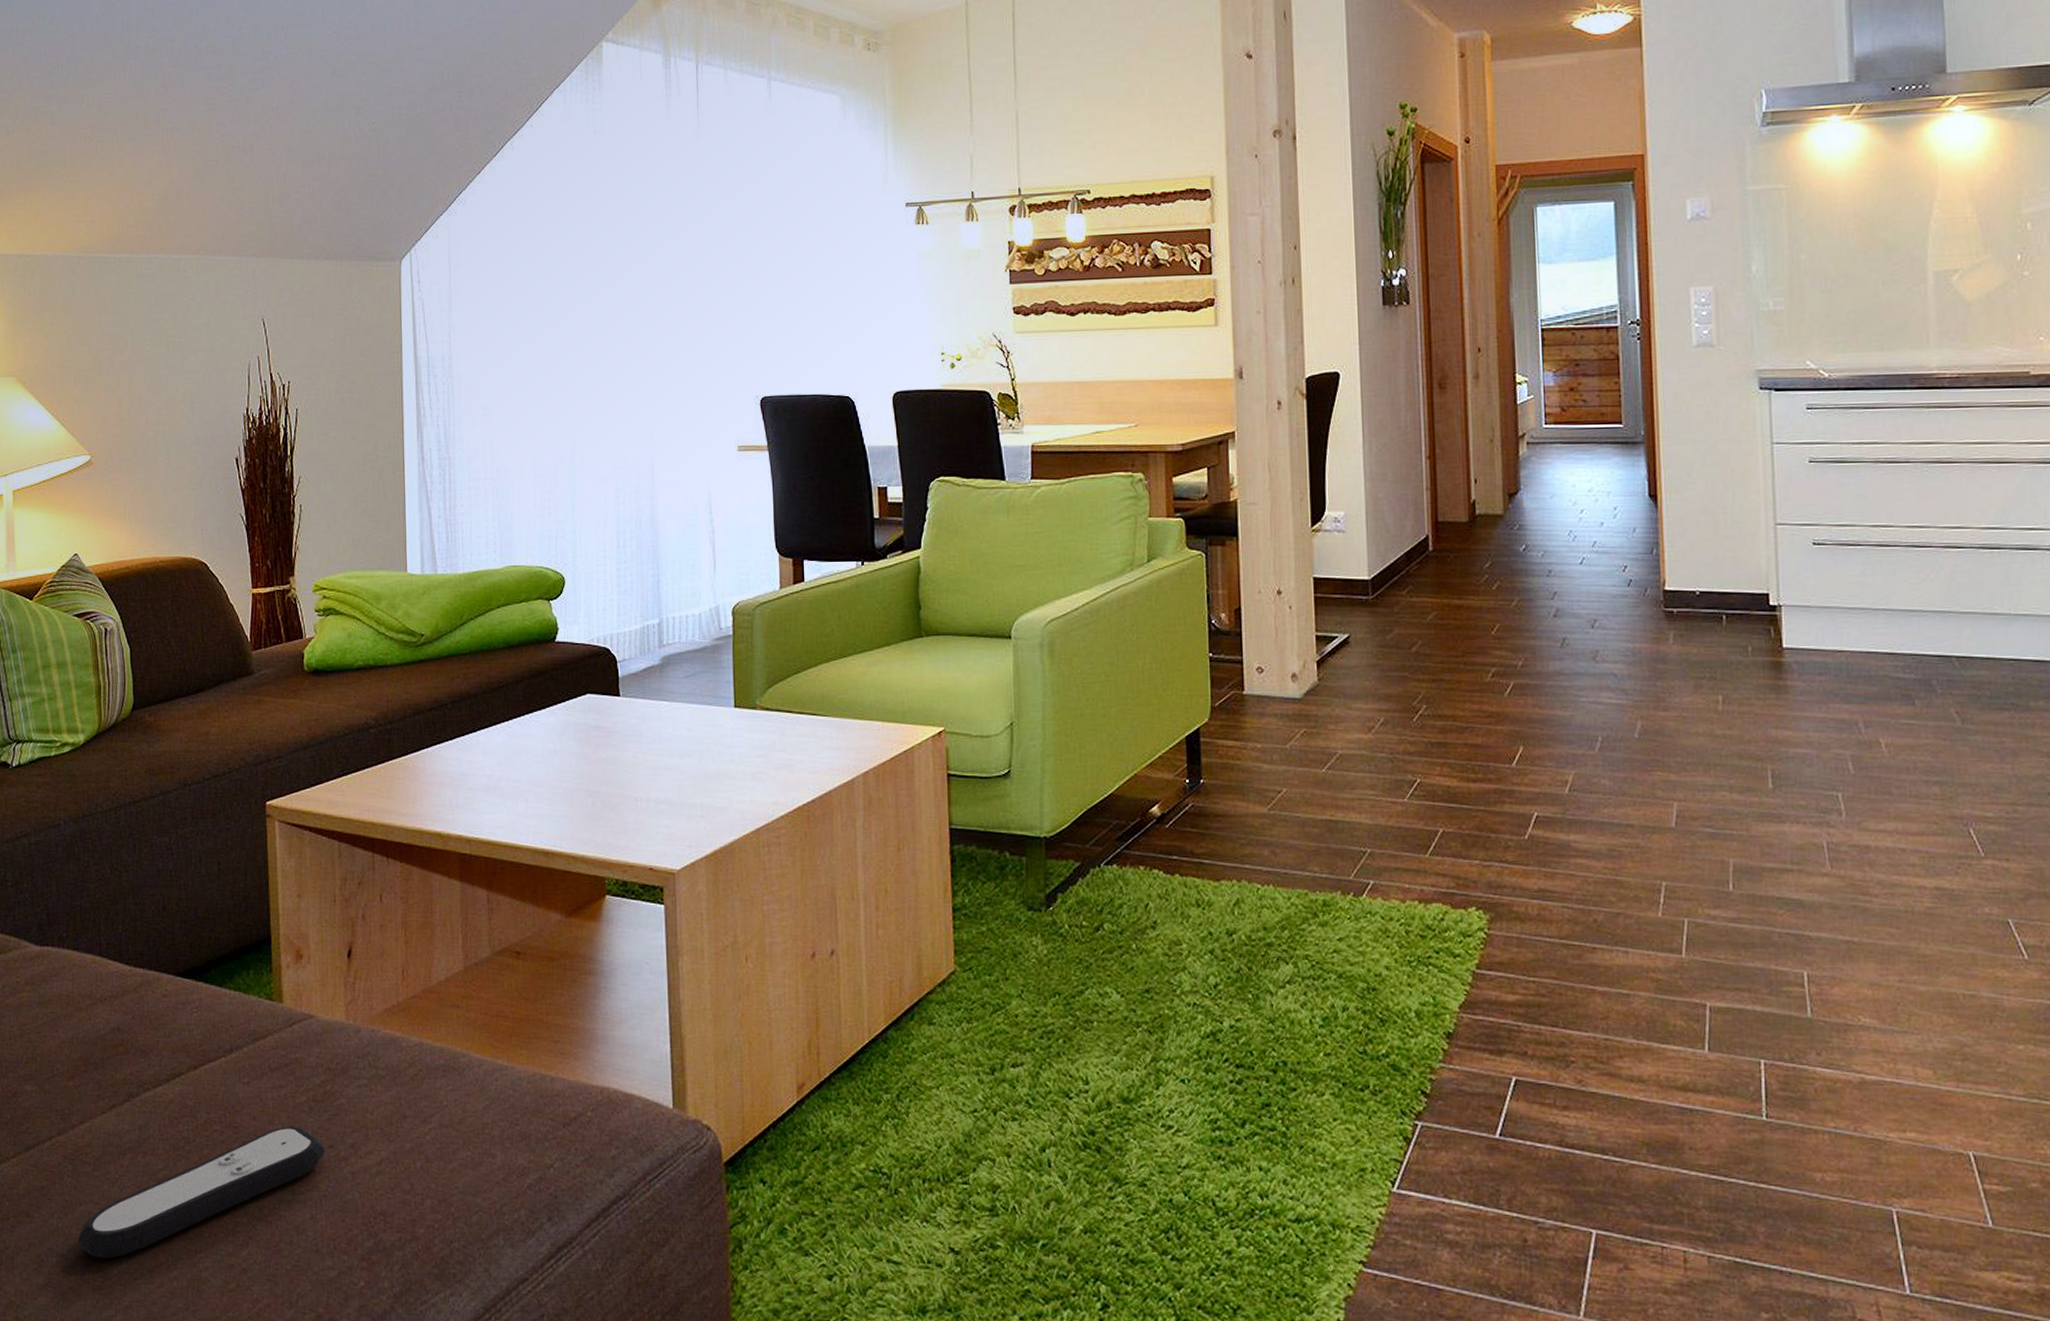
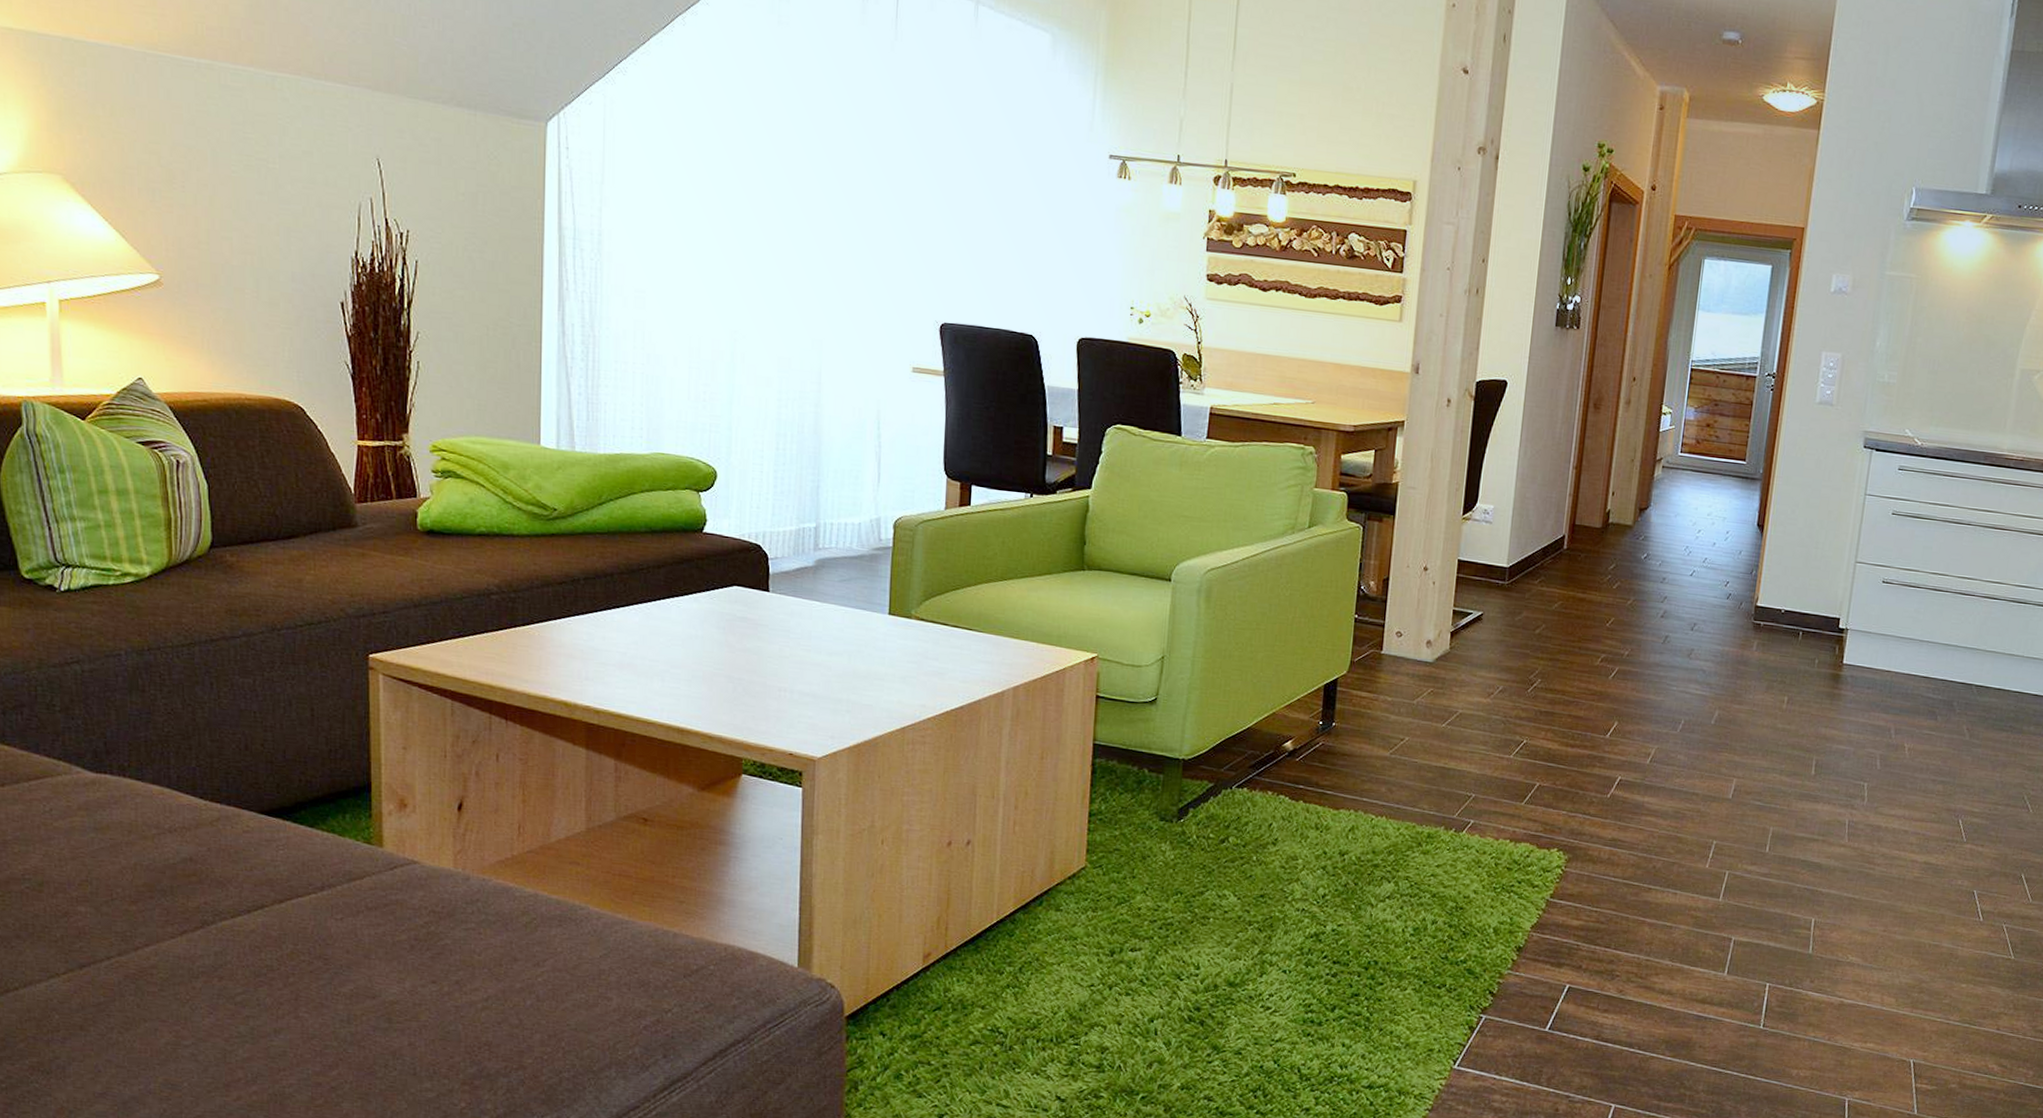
remote control: present [78,1125,325,1258] -> none [142,960,426,1072]

